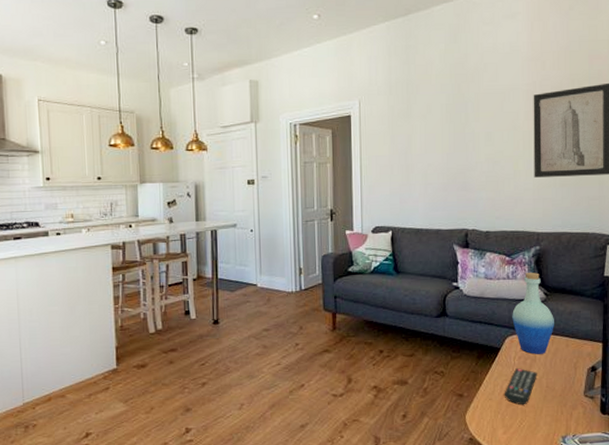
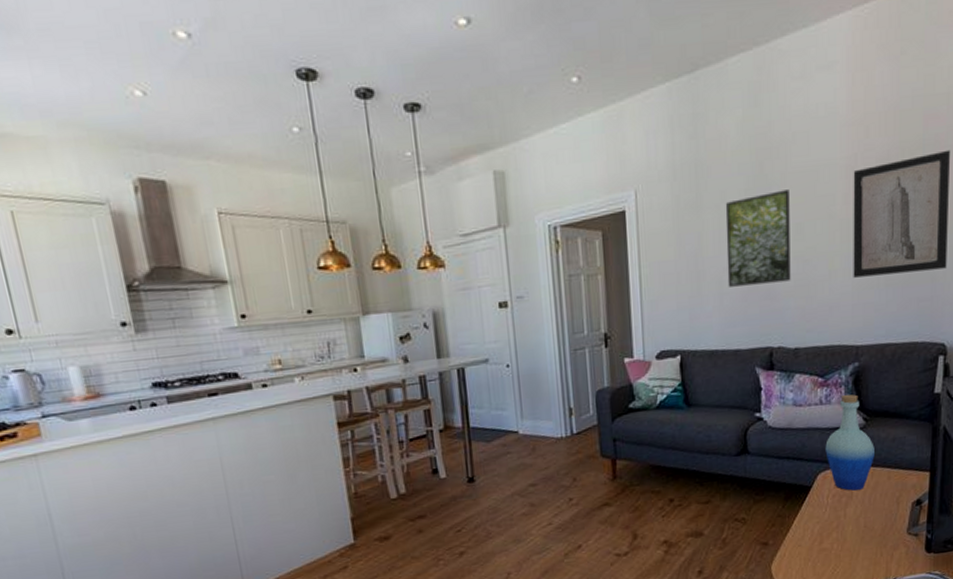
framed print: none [430,106,483,179] -> present [725,189,791,287]
remote control: present [504,368,537,405] -> none [815,507,854,550]

